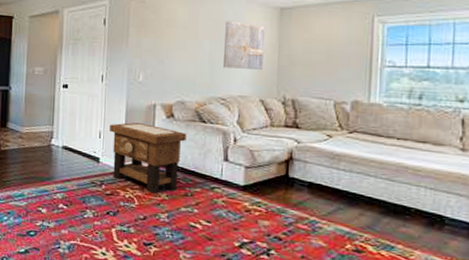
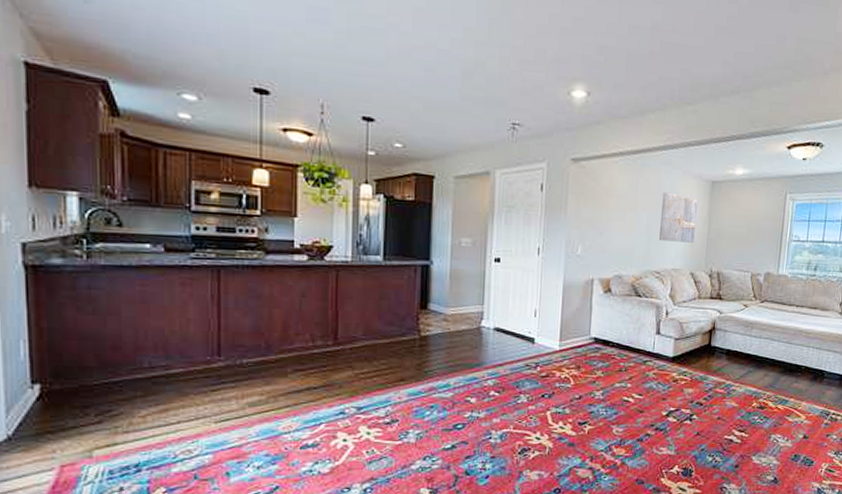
side table: present [110,122,187,195] -> none [546,298,623,373]

